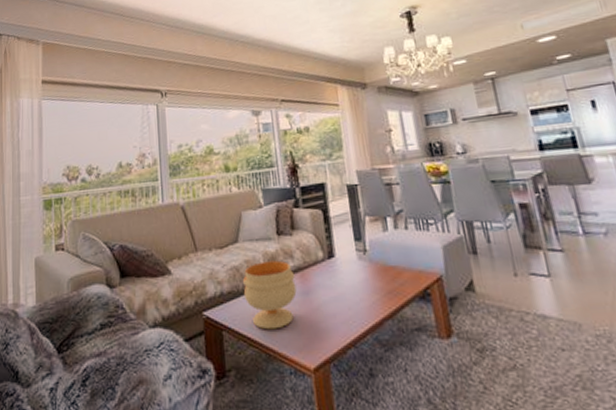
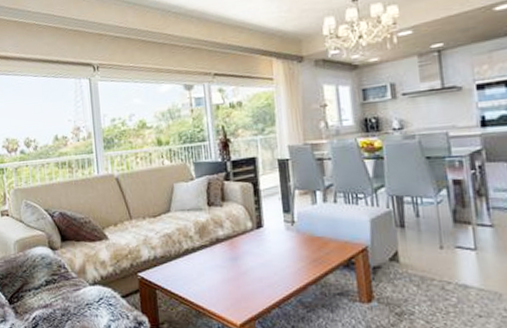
footed bowl: present [242,260,297,330] -> none [174,229,226,290]

